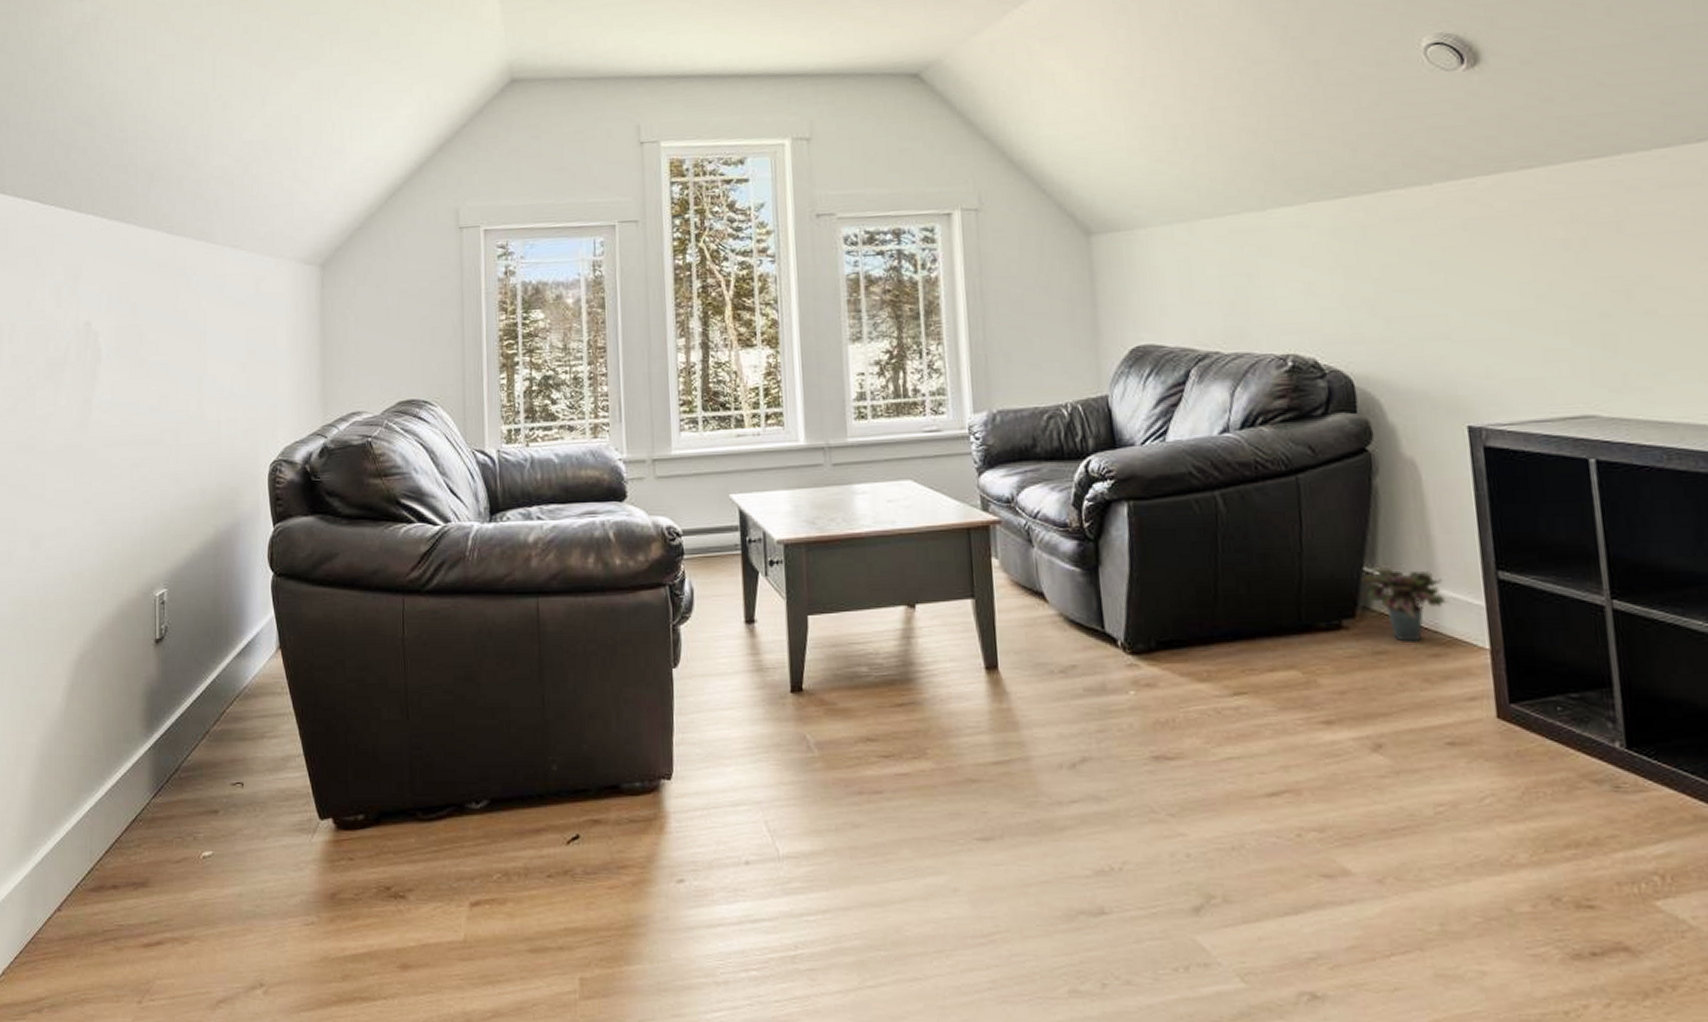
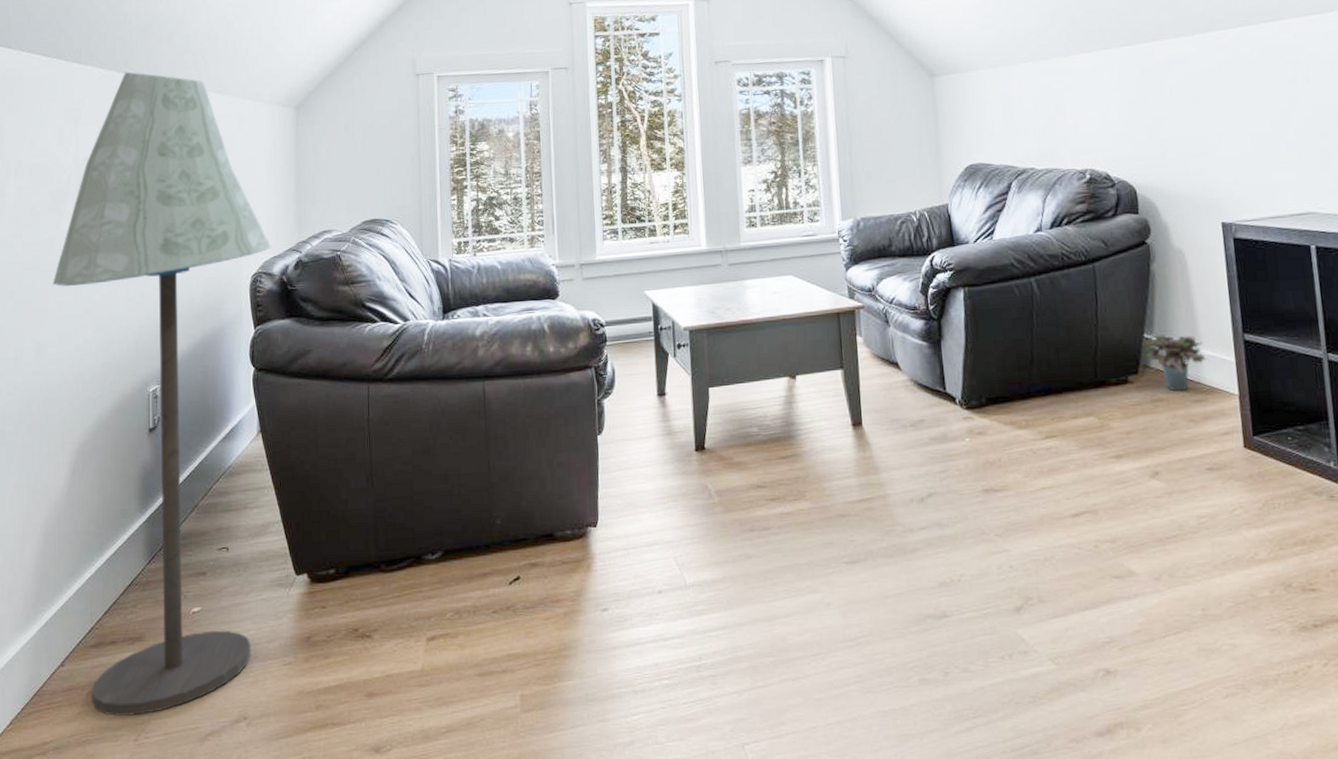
floor lamp: none [50,222,292,974] -> present [53,72,271,716]

